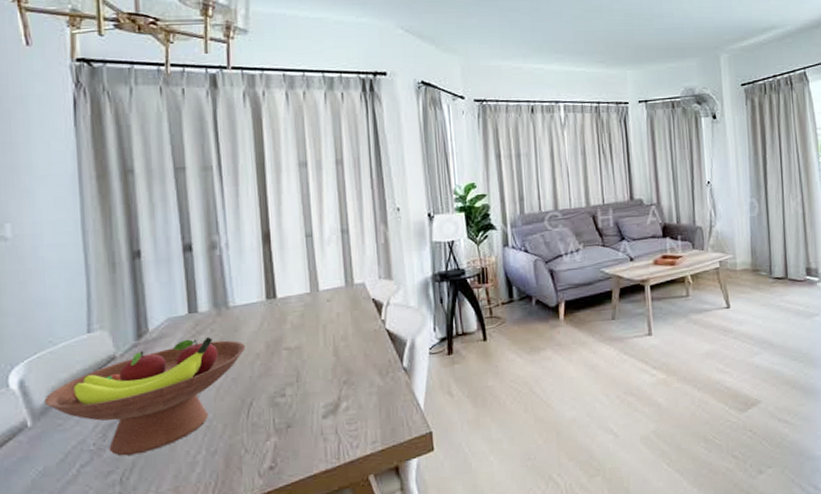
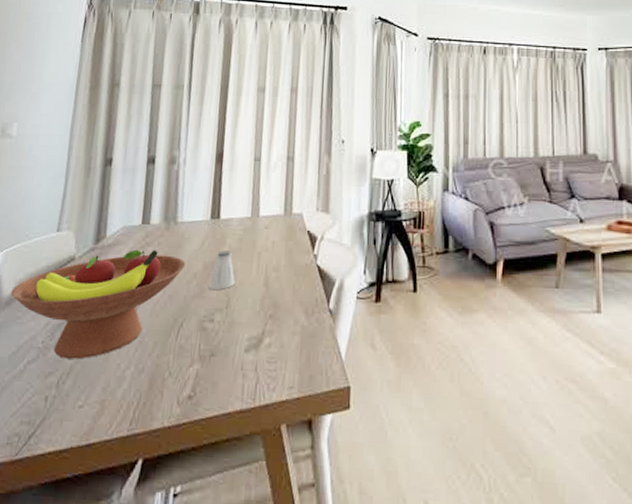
saltshaker: none [275,327,303,367] -> present [209,250,235,290]

